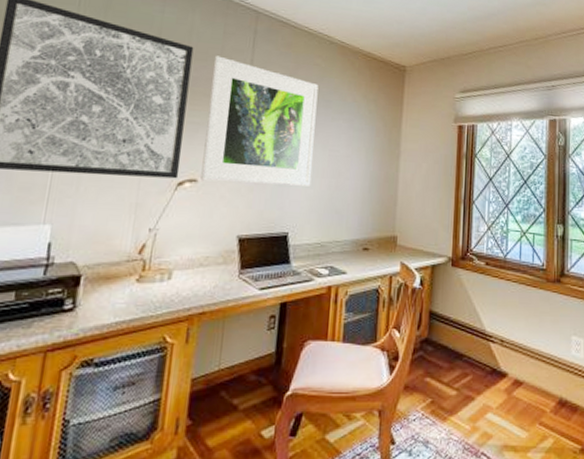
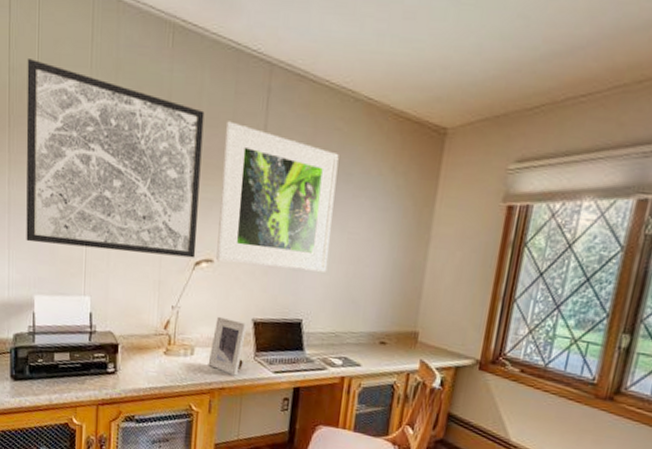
picture frame: none [187,236,232,298] -> present [208,316,248,376]

